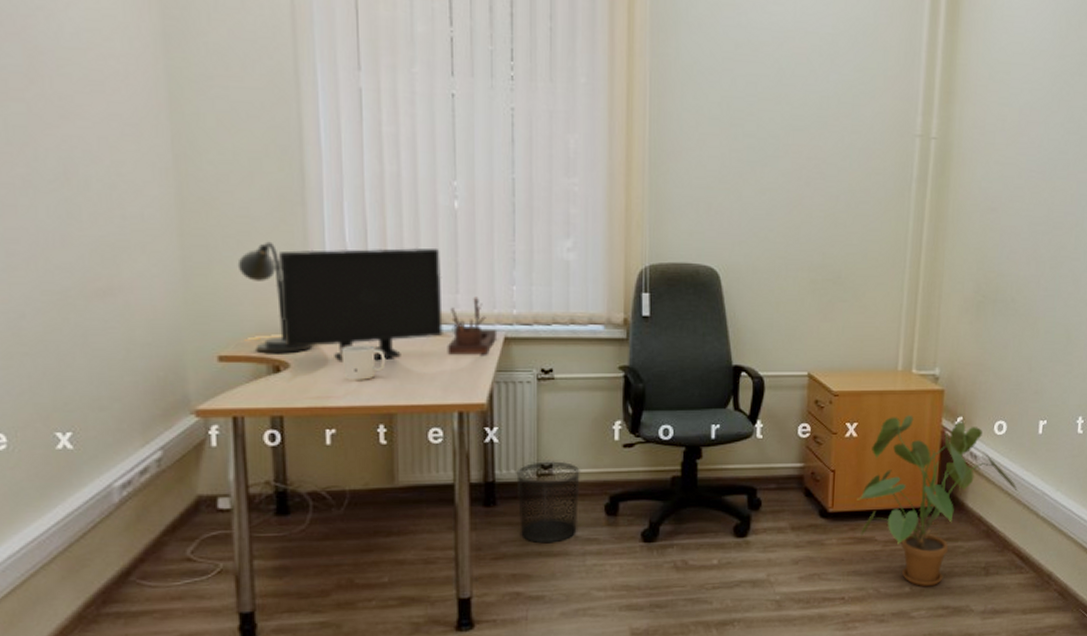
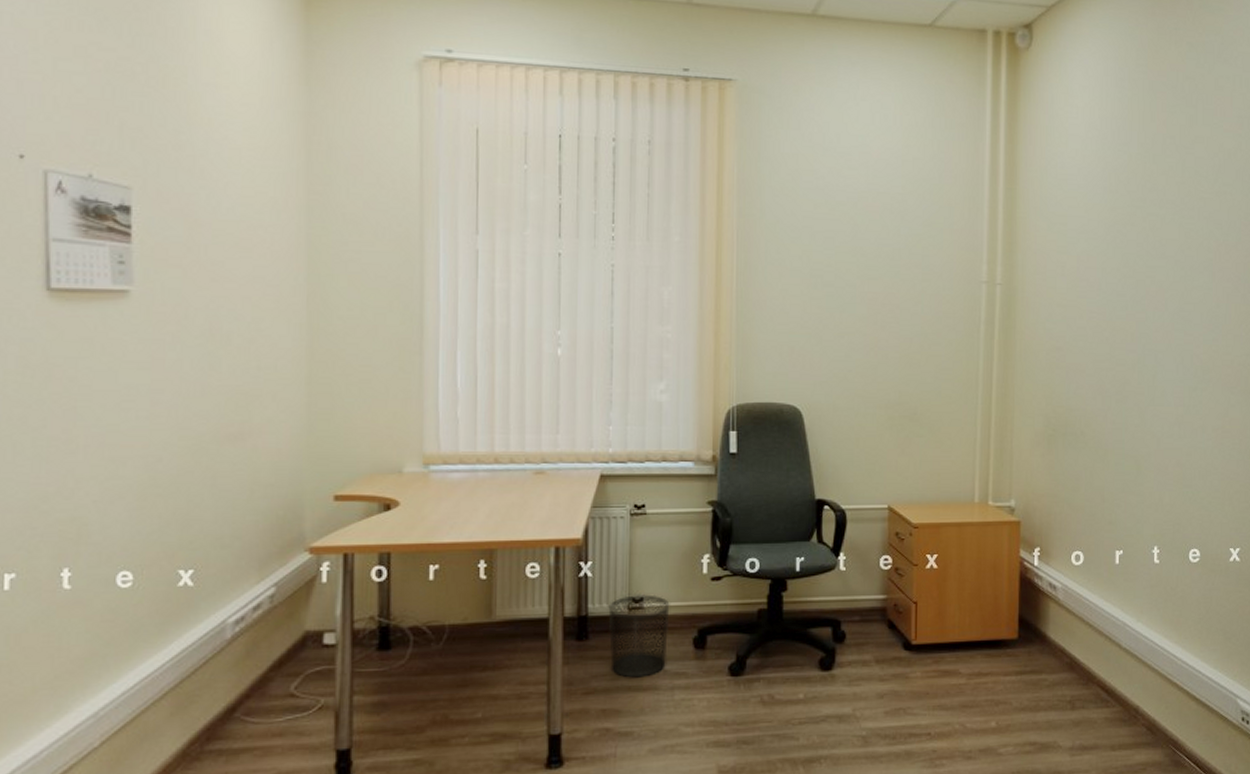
desk lamp: present [237,241,313,354] -> none [358,388,422,493]
computer monitor: present [279,247,443,362] -> none [395,391,544,500]
mug: present [341,345,386,380] -> none [447,483,489,517]
desk organizer: present [447,296,498,355] -> none [546,436,594,492]
house plant: present [857,415,1021,587] -> none [940,546,1102,722]

